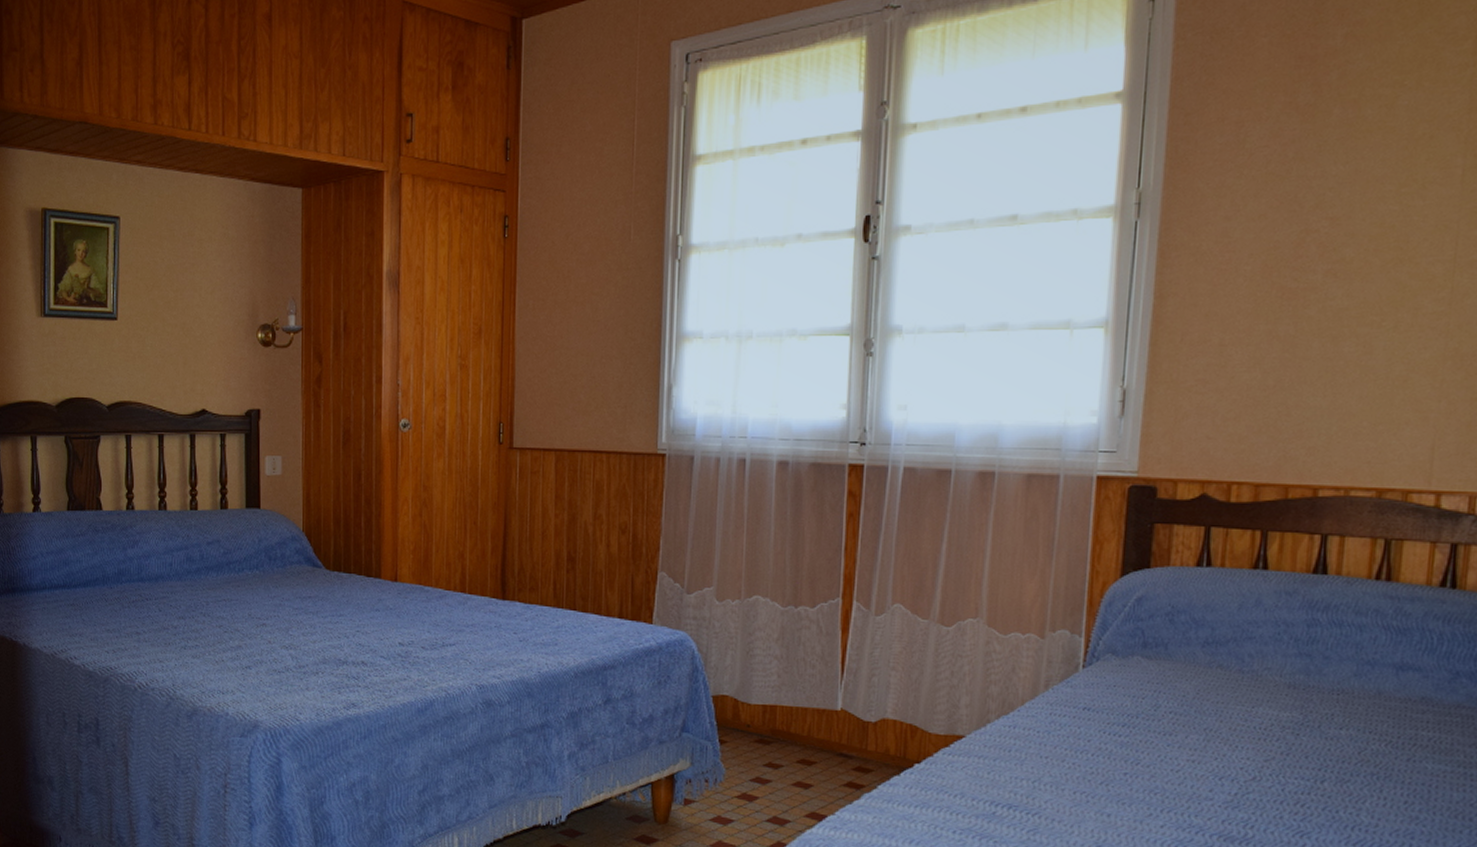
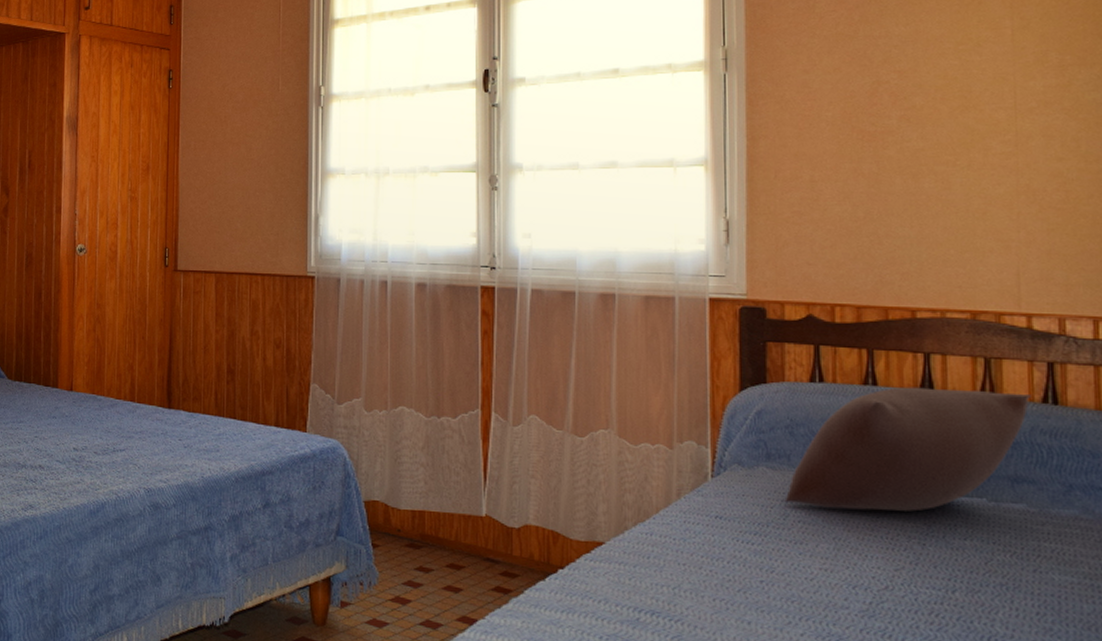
cushion: none [1157,570,1429,701] -> present [784,387,1031,511]

